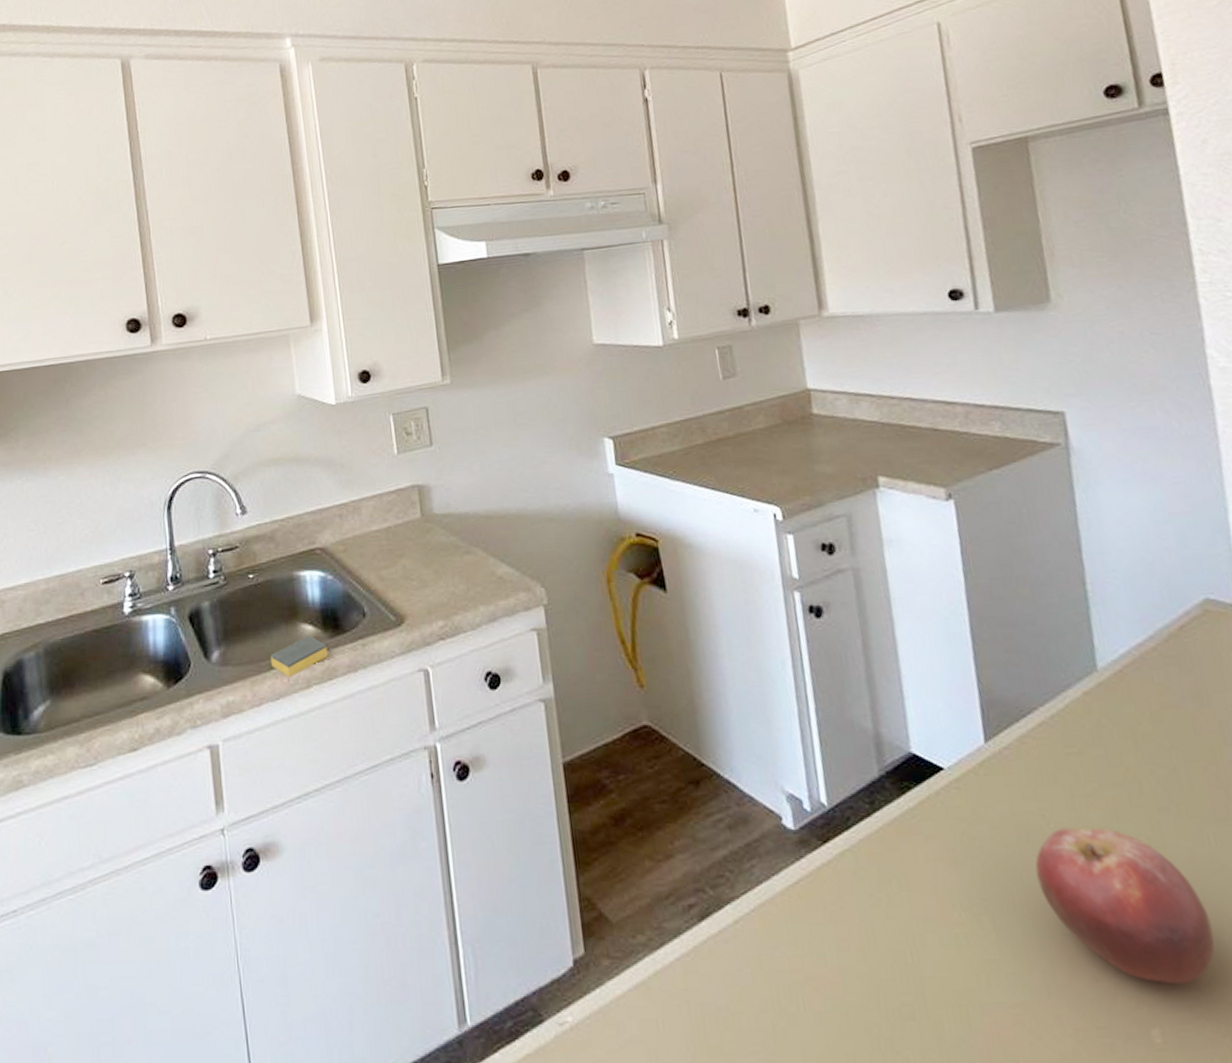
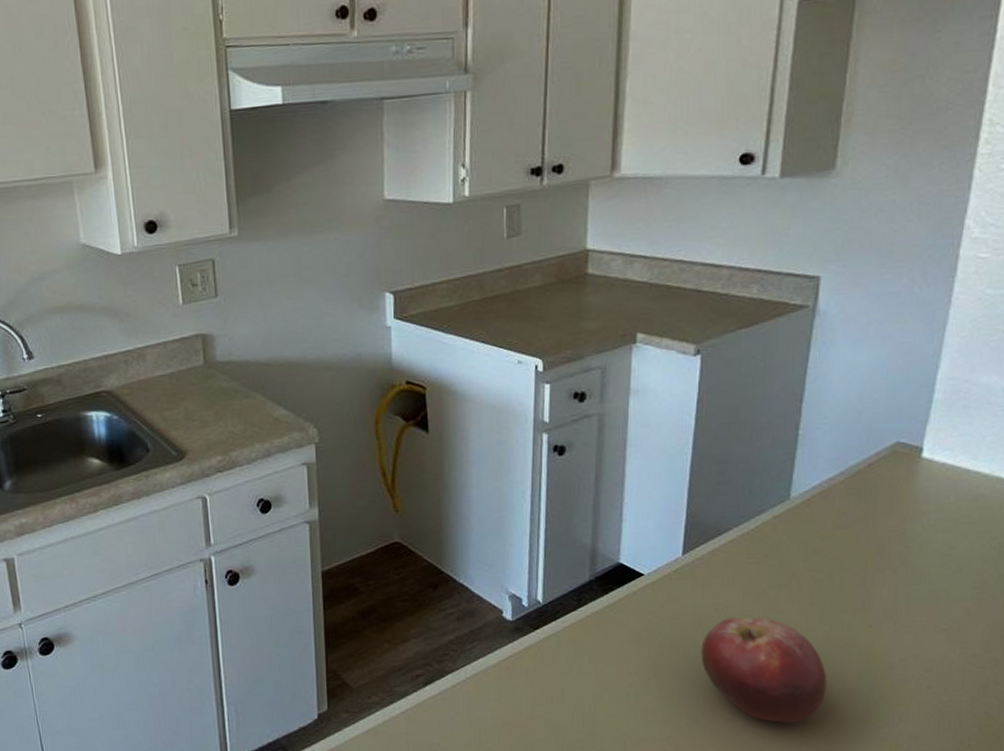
sponge: present [271,635,328,677] -> none [60,468,114,503]

